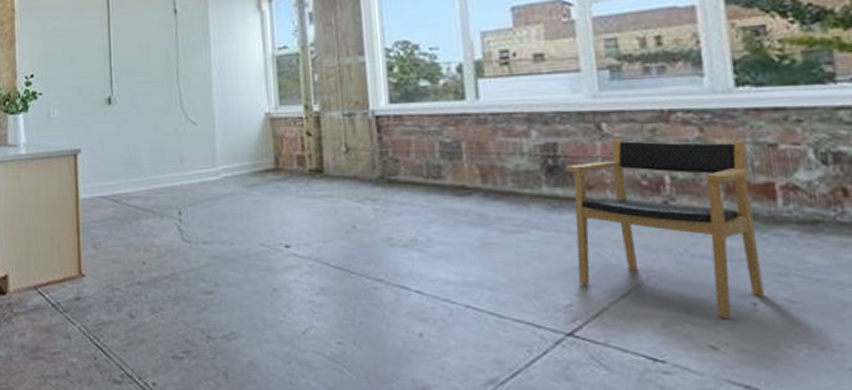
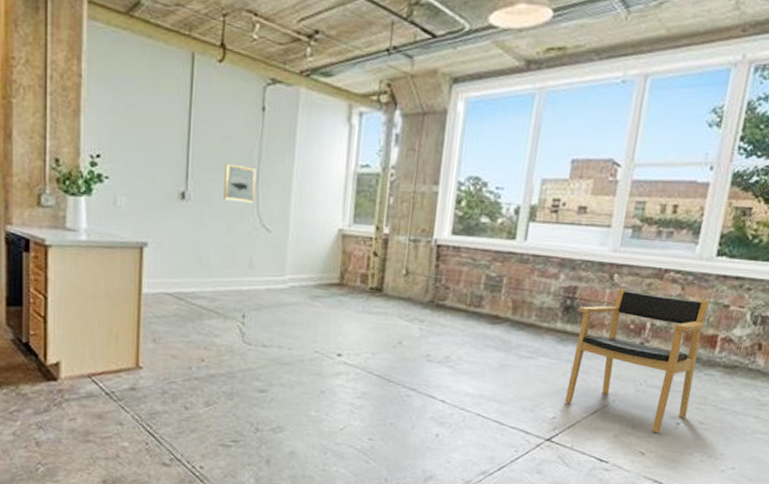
wall art: none [145,65,177,100] -> present [223,163,256,204]

